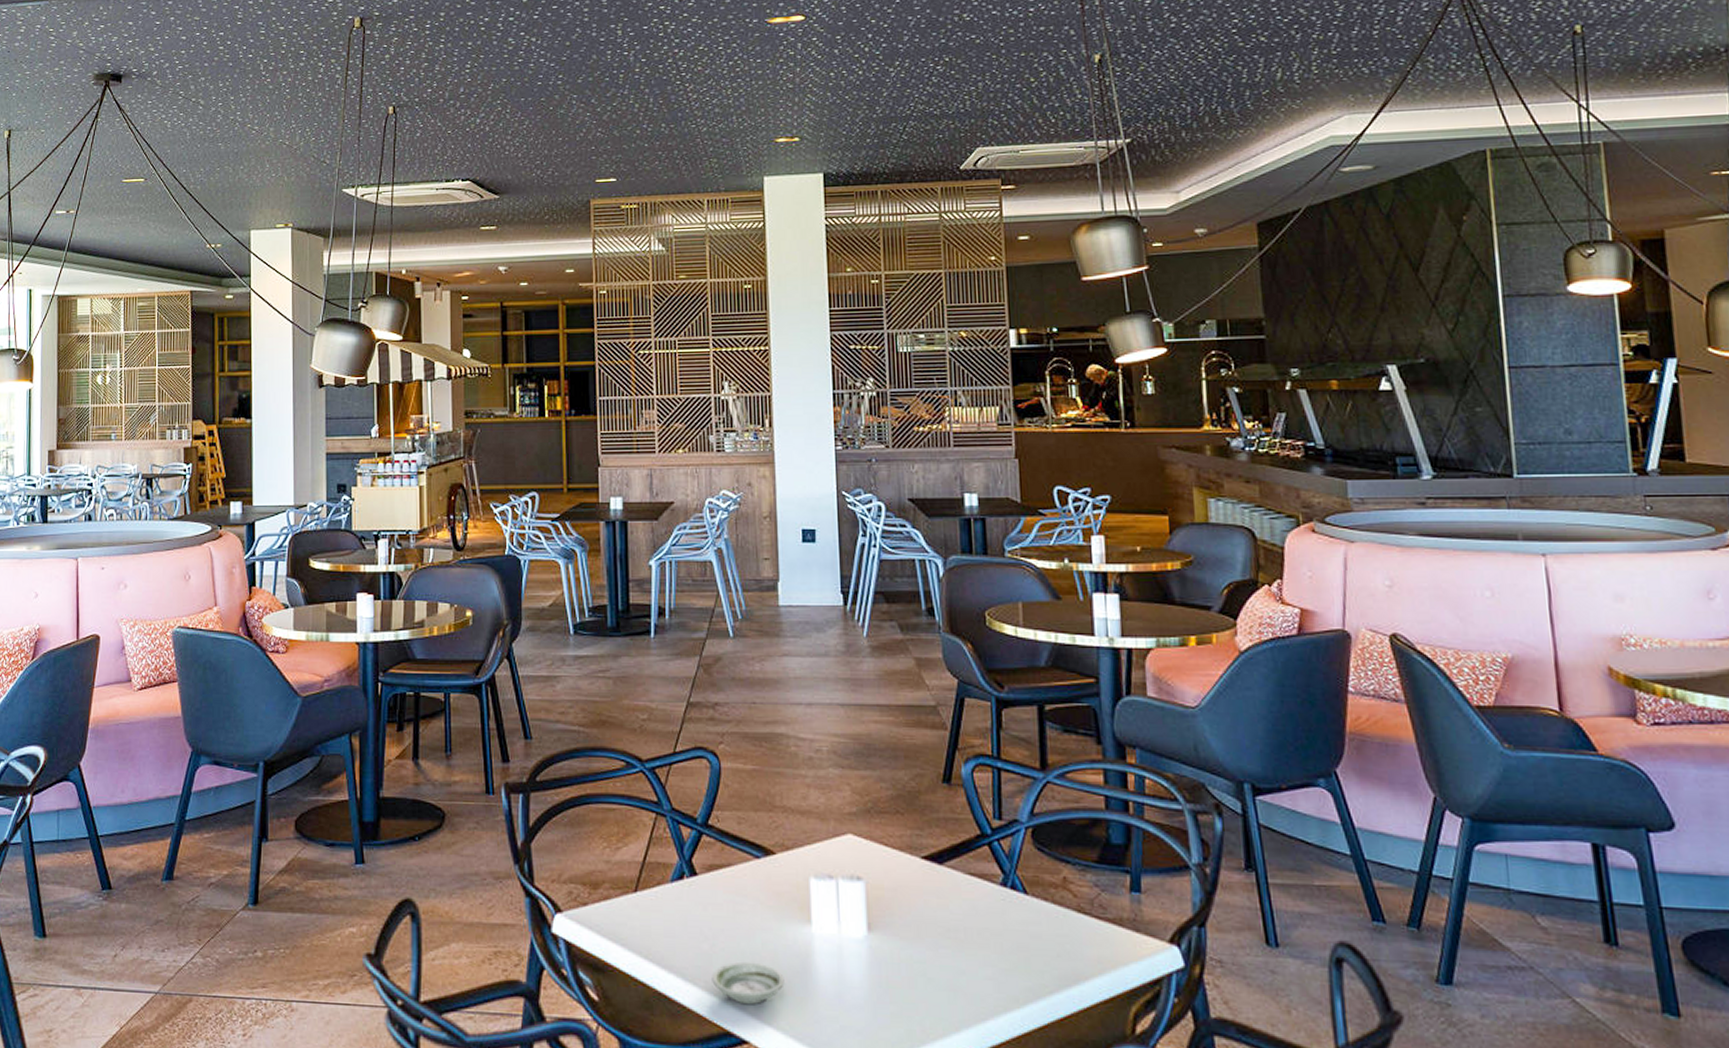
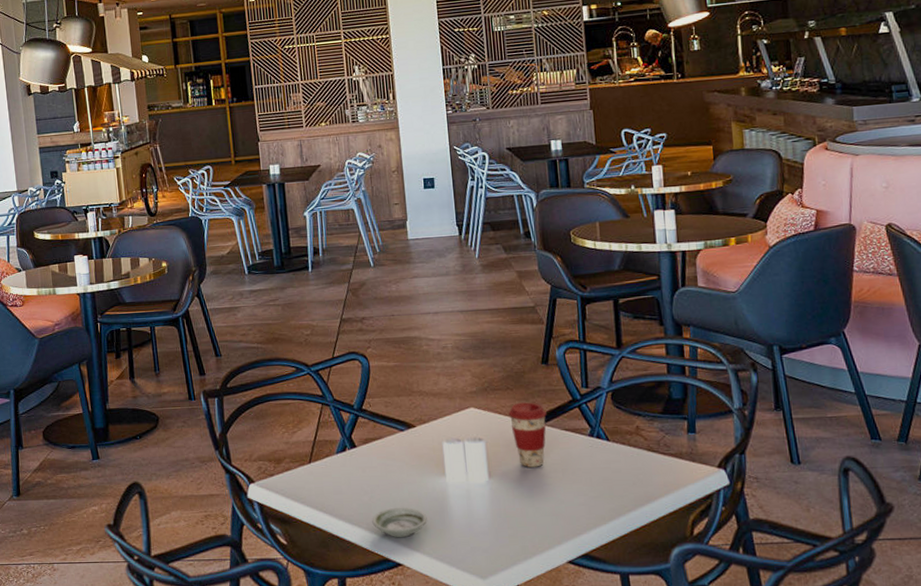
coffee cup: none [897,832,947,922] -> present [508,402,547,467]

